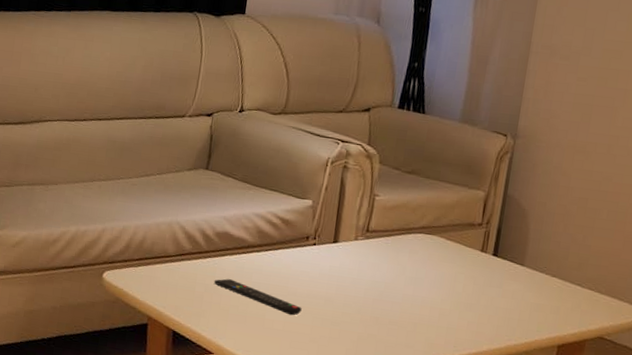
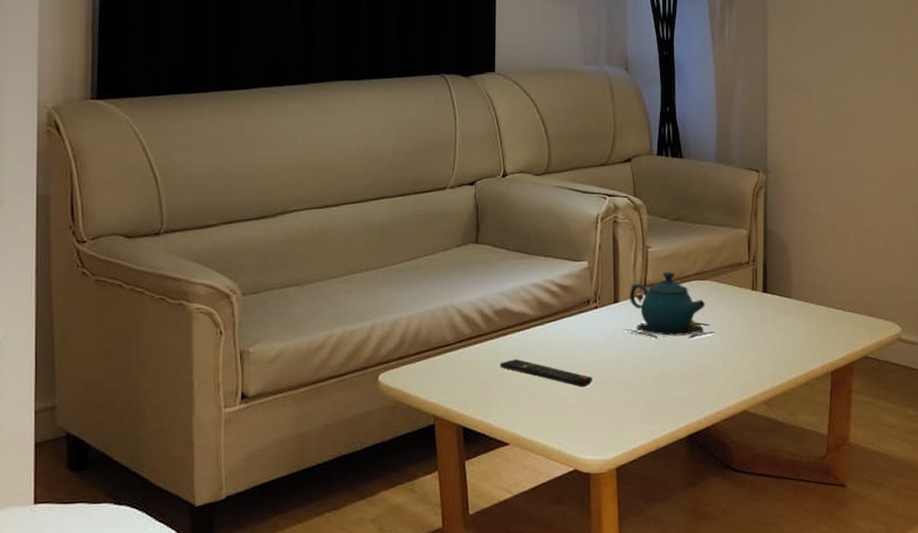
teapot: none [340,220,434,289] -> present [624,271,715,339]

